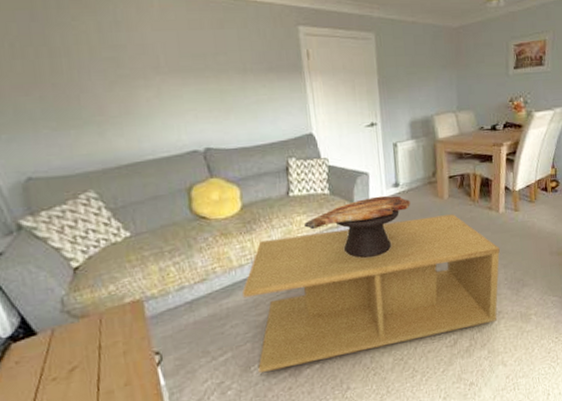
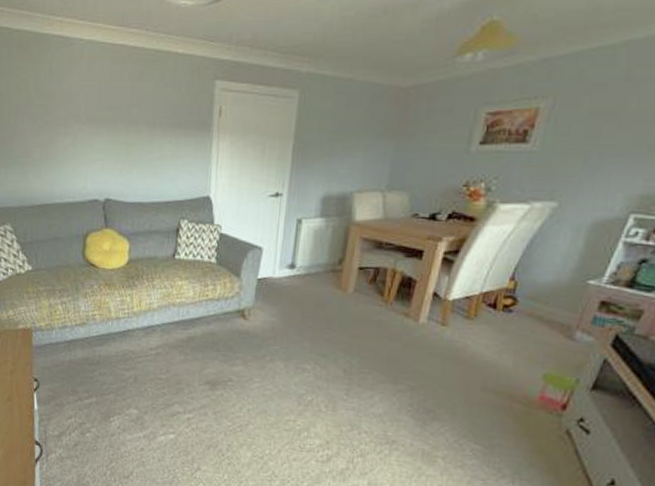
coffee table: present [242,214,500,373] -> none [115,298,410,451]
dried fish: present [303,195,410,259] -> none [184,275,305,341]

